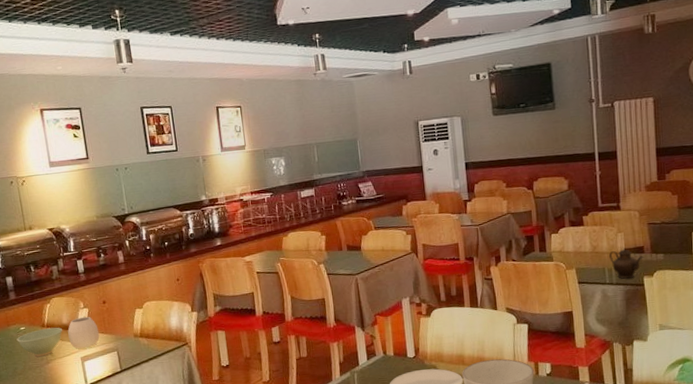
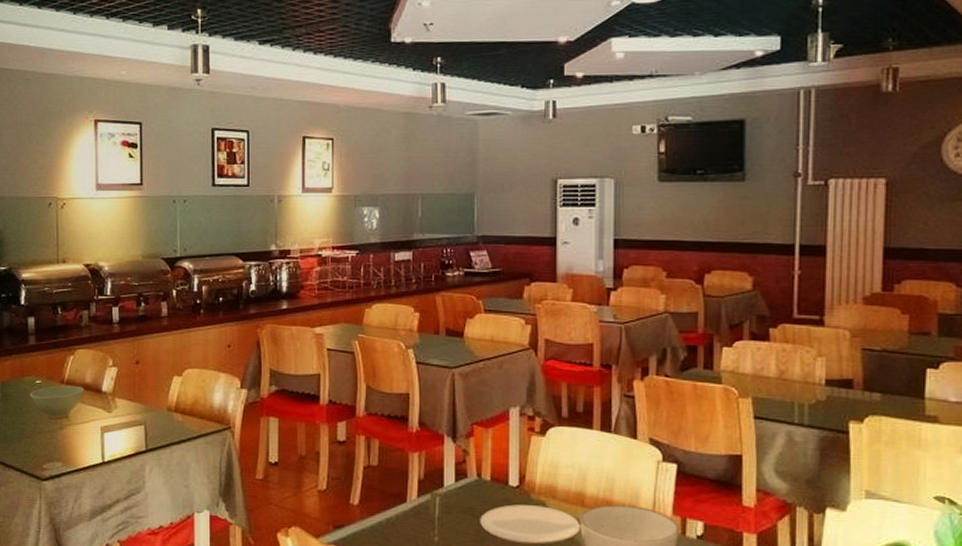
cup: present [68,316,100,349] -> none [90,377,127,417]
teapot: present [609,248,644,279] -> none [802,378,853,421]

